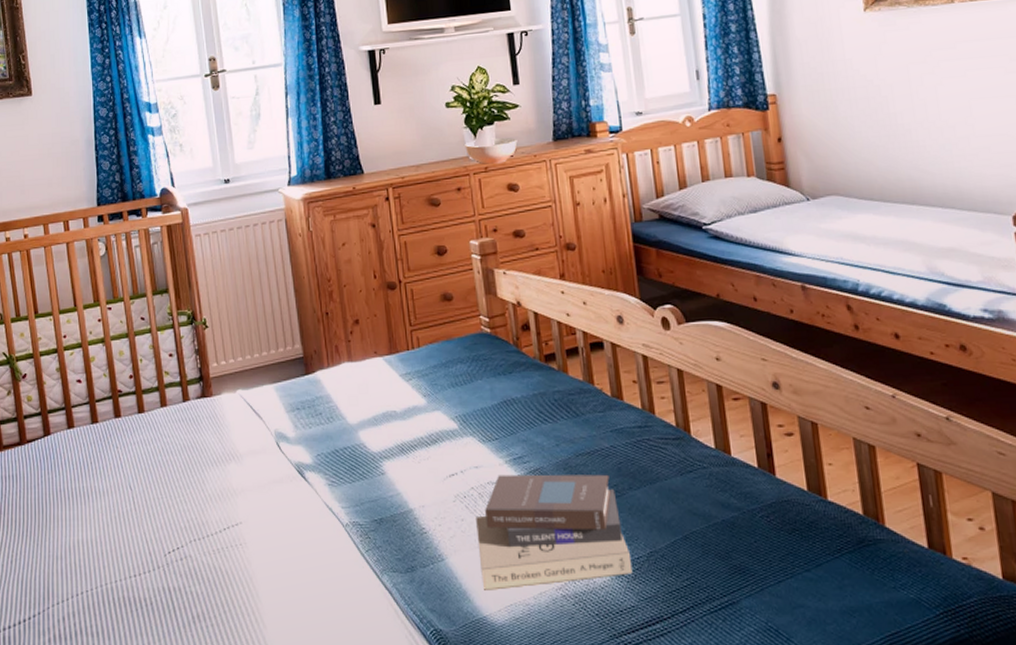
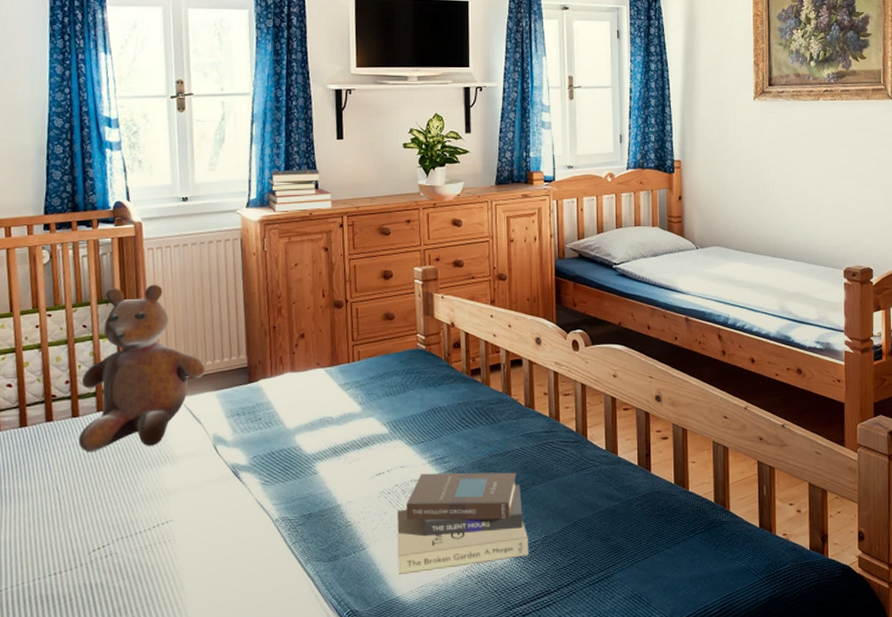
teddy bear: none [145,272,262,450] -> present [79,284,206,453]
books: none [307,139,376,189] -> present [267,170,332,212]

